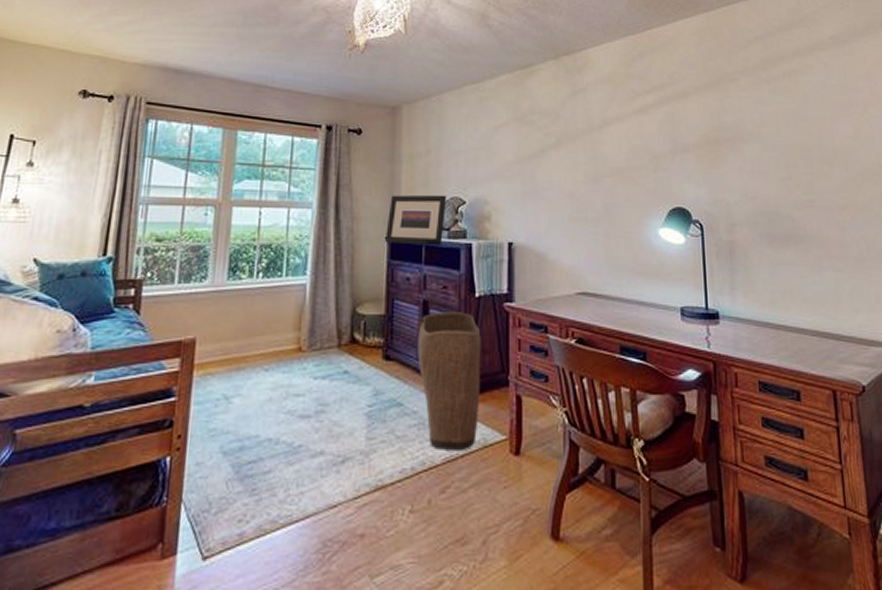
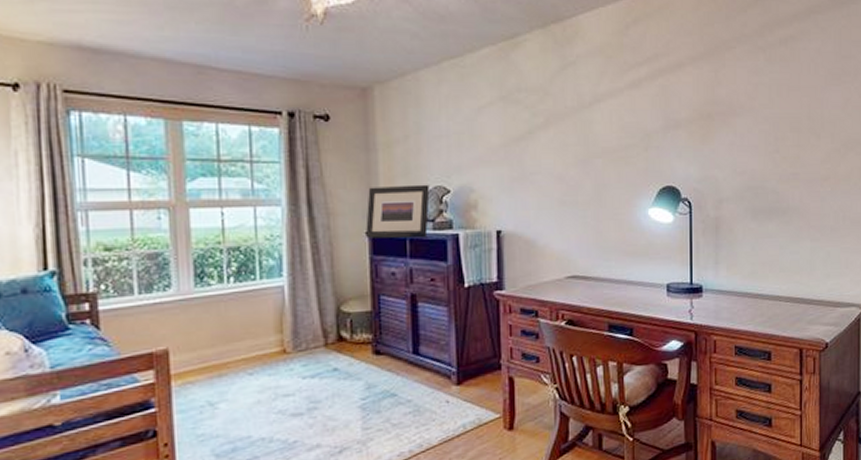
laundry basket: present [417,312,481,450] -> none [408,303,474,432]

